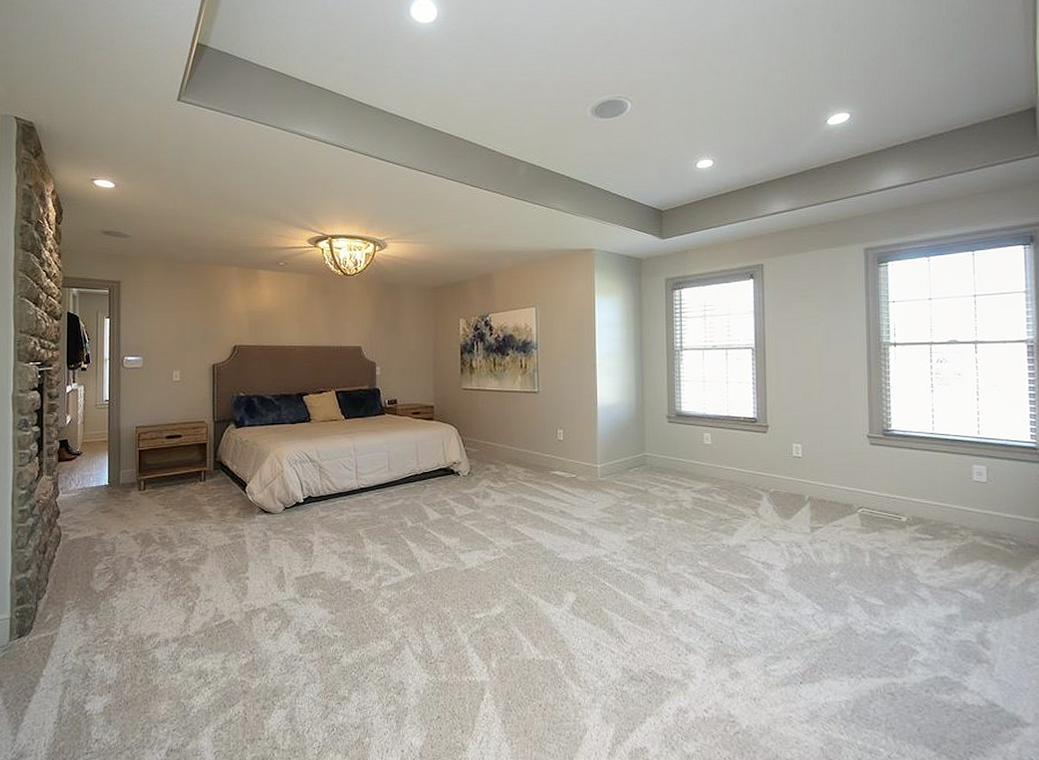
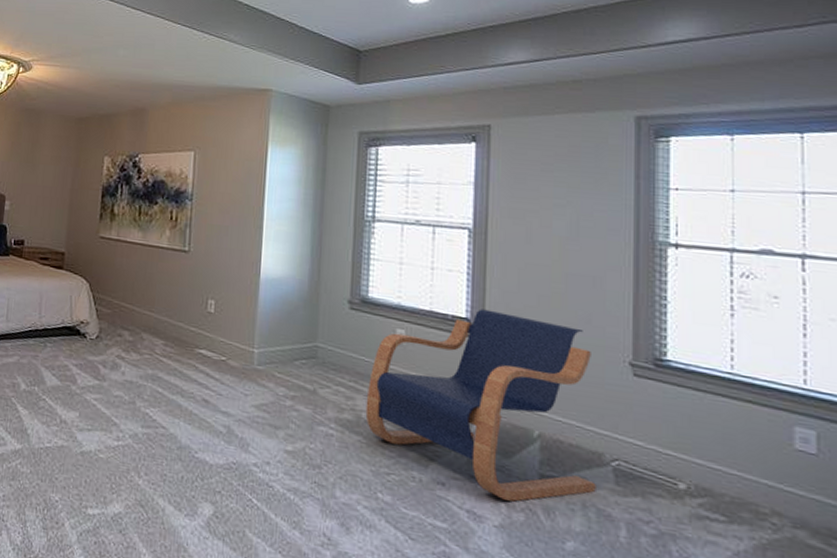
lounge chair: none [685,409,849,550] -> present [365,309,596,502]

